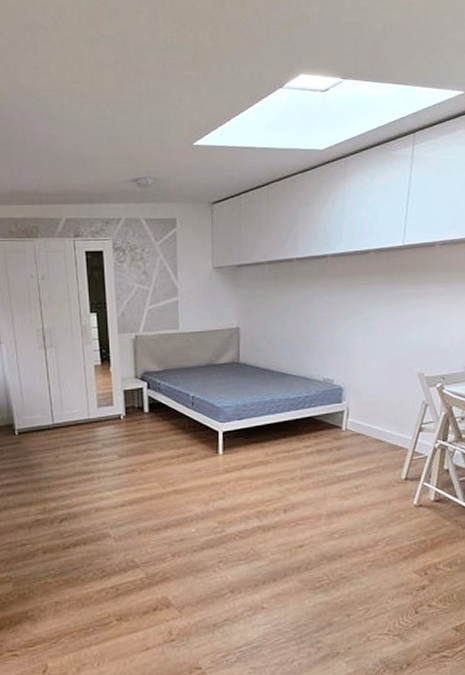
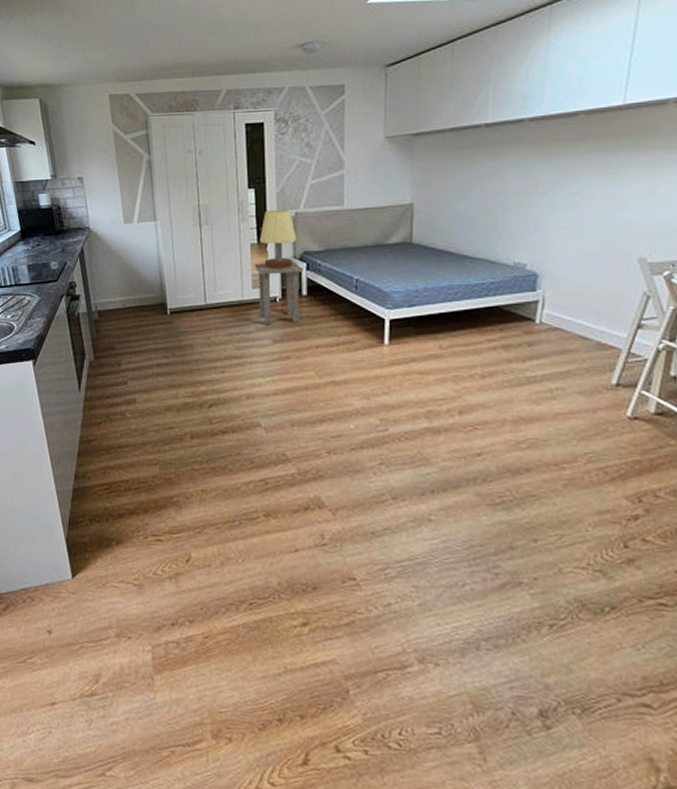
side table: none [99,381,144,442] -> present [255,261,303,325]
table lamp: none [103,333,138,390] -> present [260,210,297,270]

